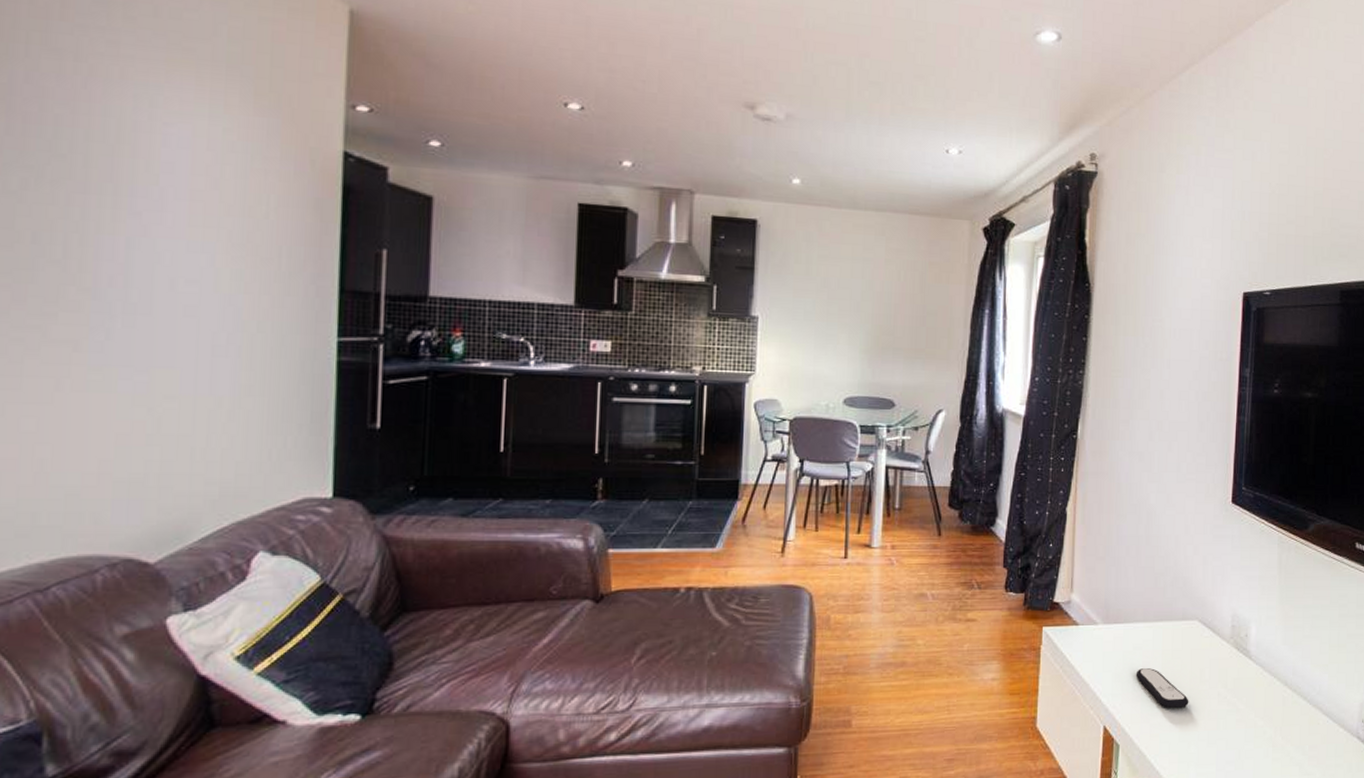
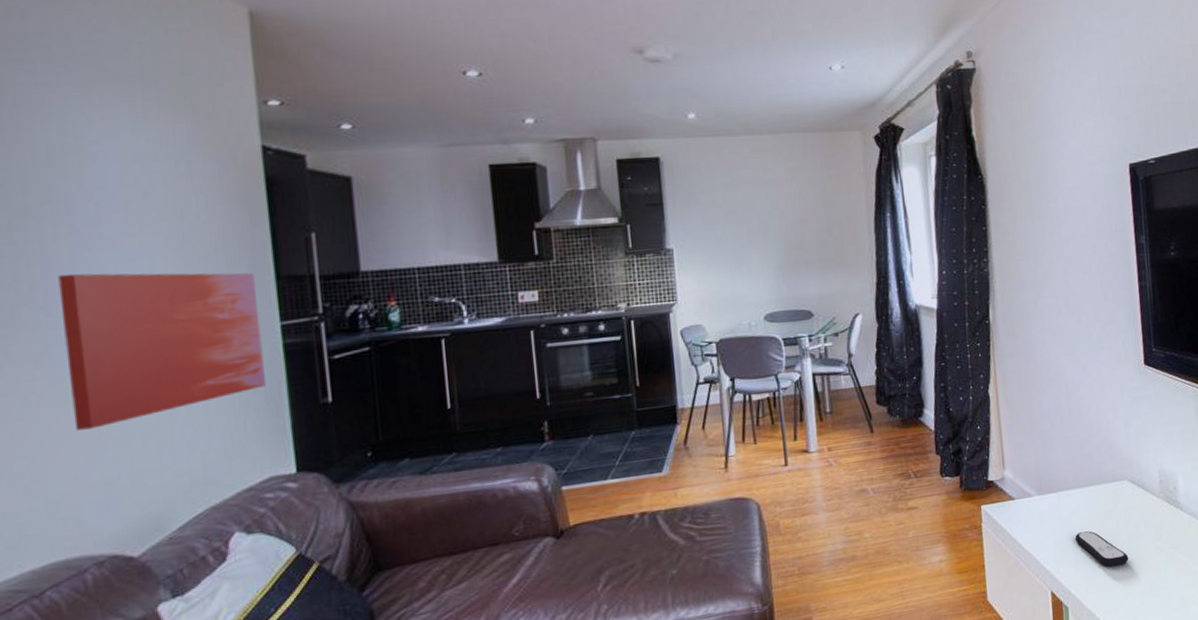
wall art: none [106,257,317,423] -> present [58,273,266,431]

